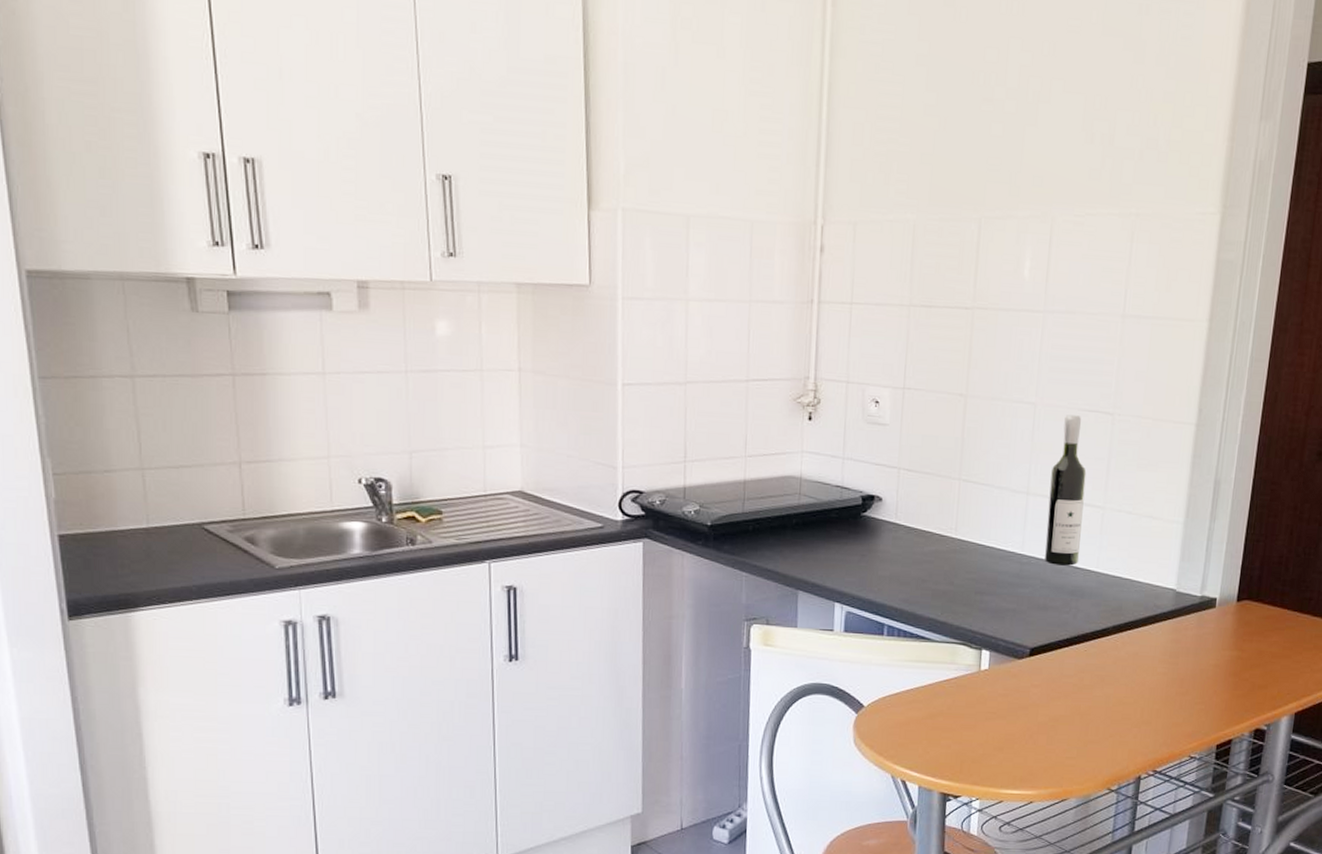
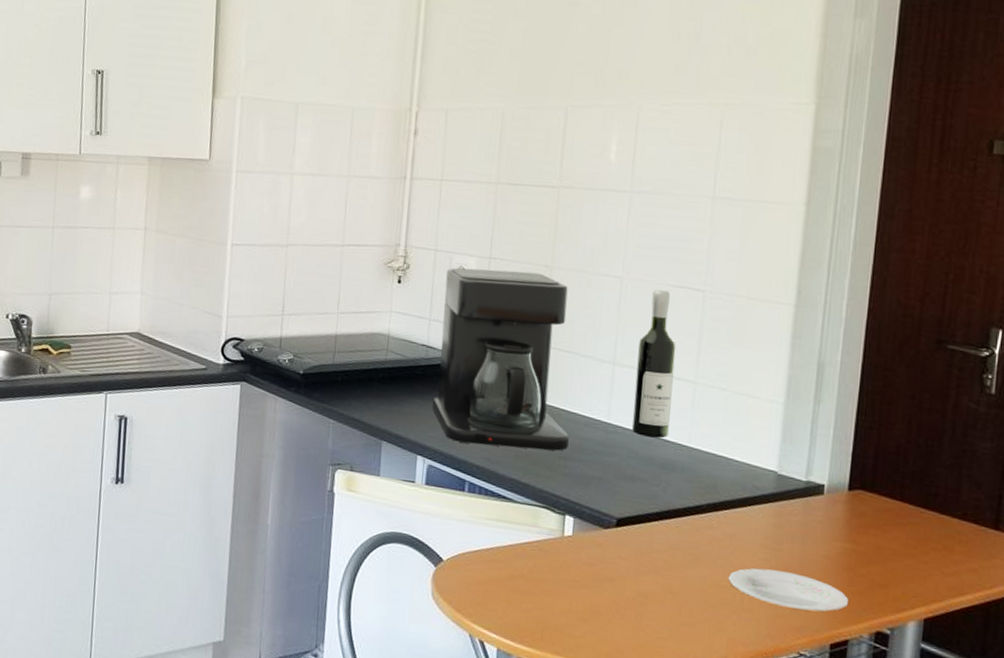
coffee maker: none [848,400,985,587] -> present [432,267,569,451]
plate: none [1130,682,1234,717] -> present [728,568,850,612]

